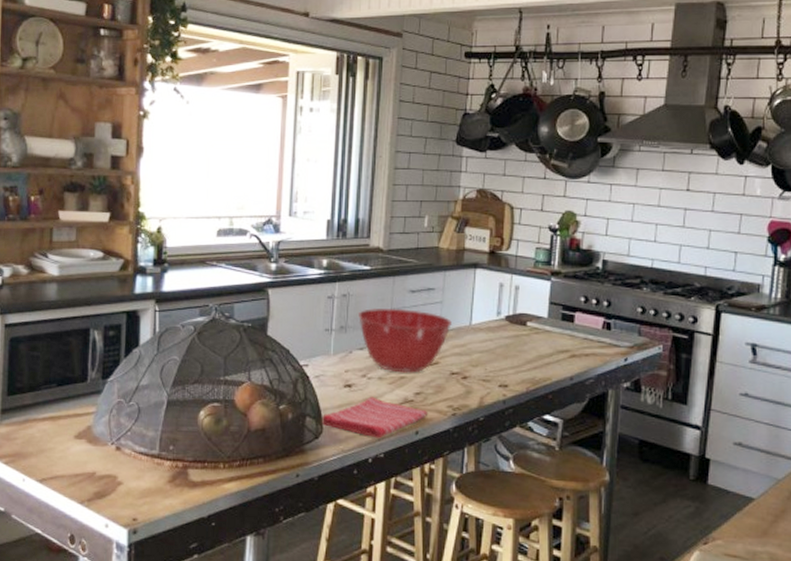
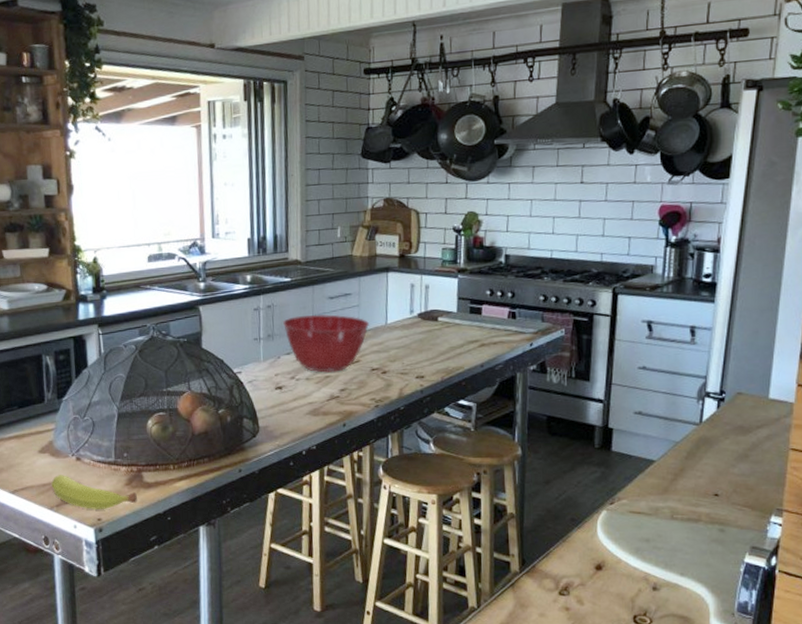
fruit: none [85,464,180,508] -> present [51,474,137,509]
dish towel: present [321,396,428,439] -> none [257,396,354,433]

